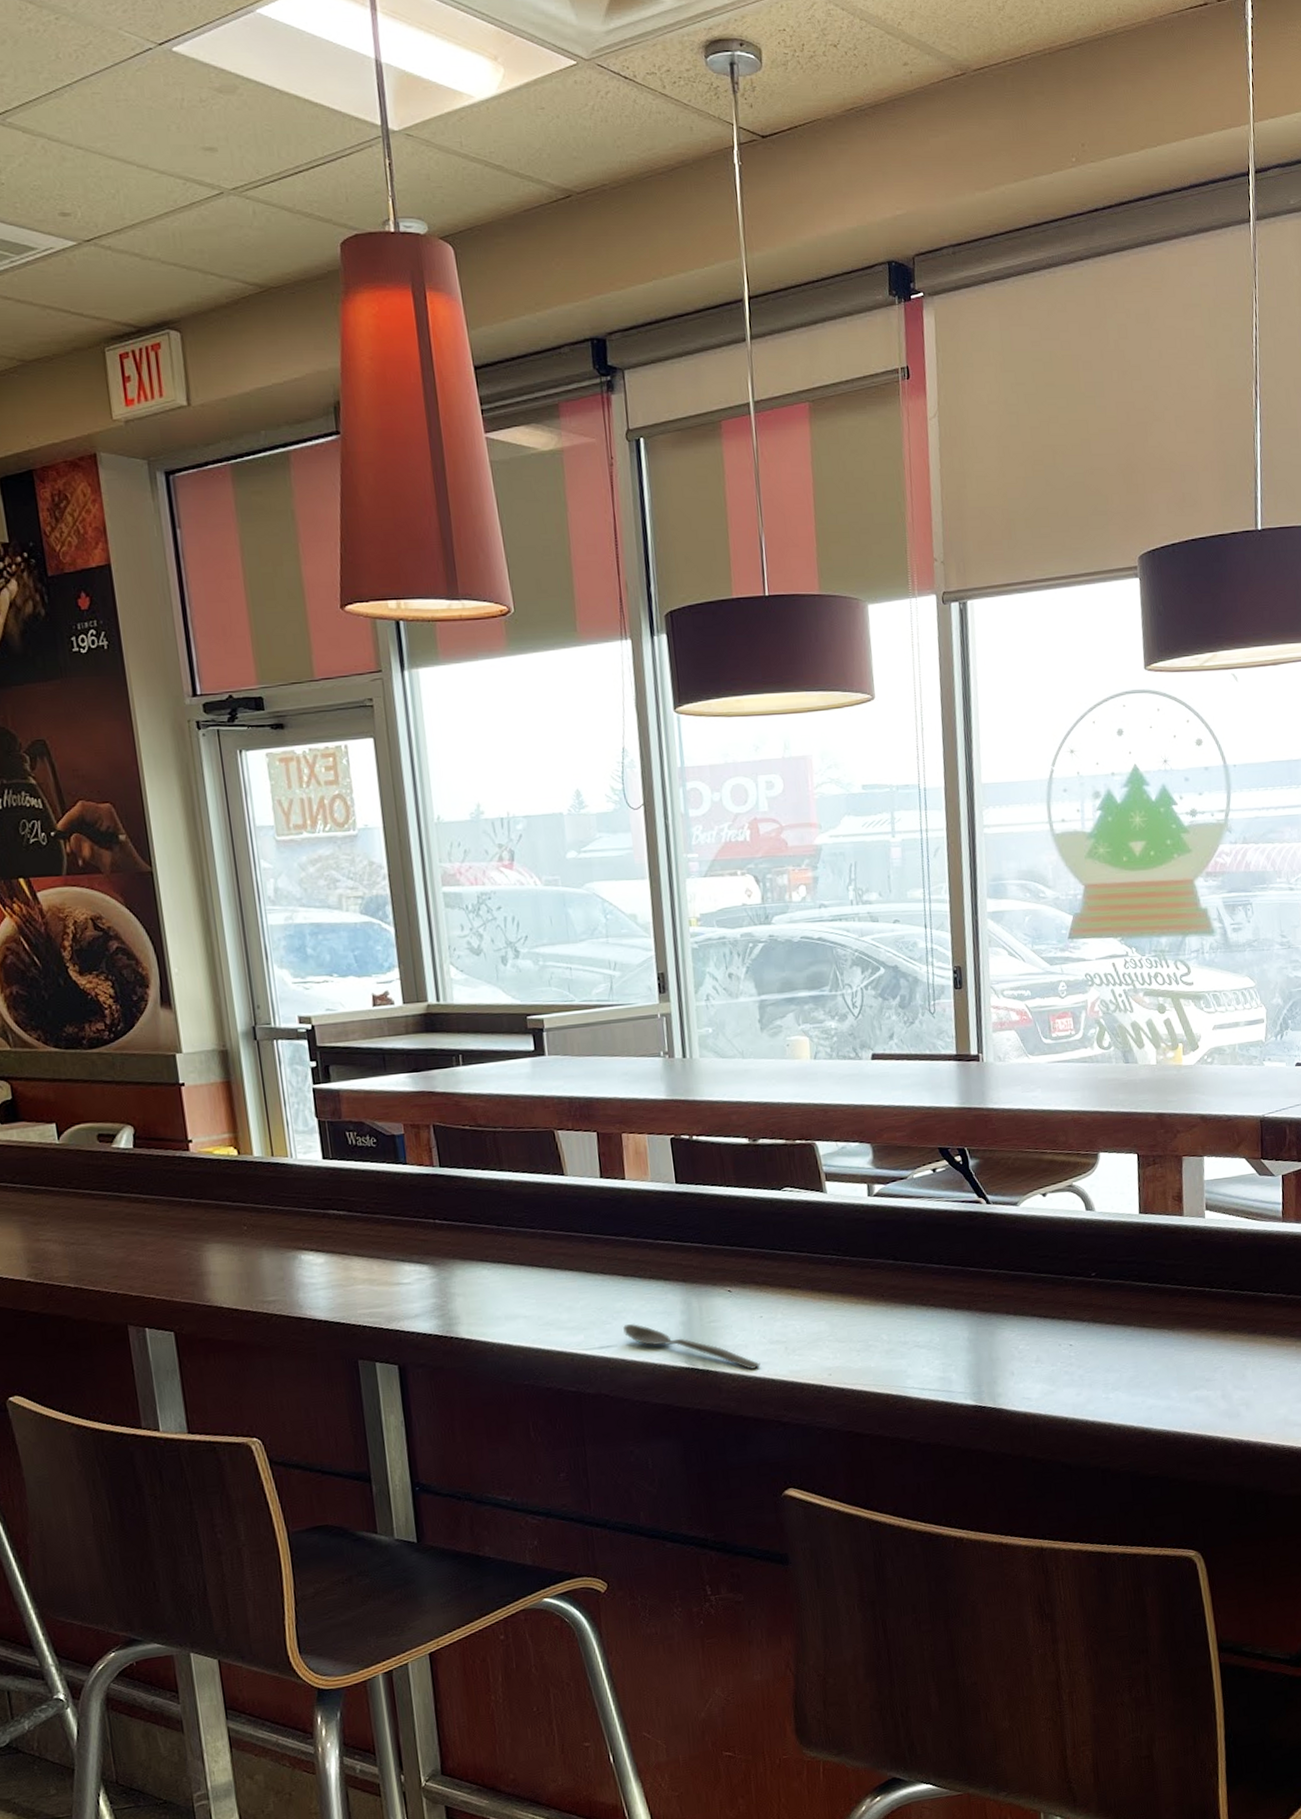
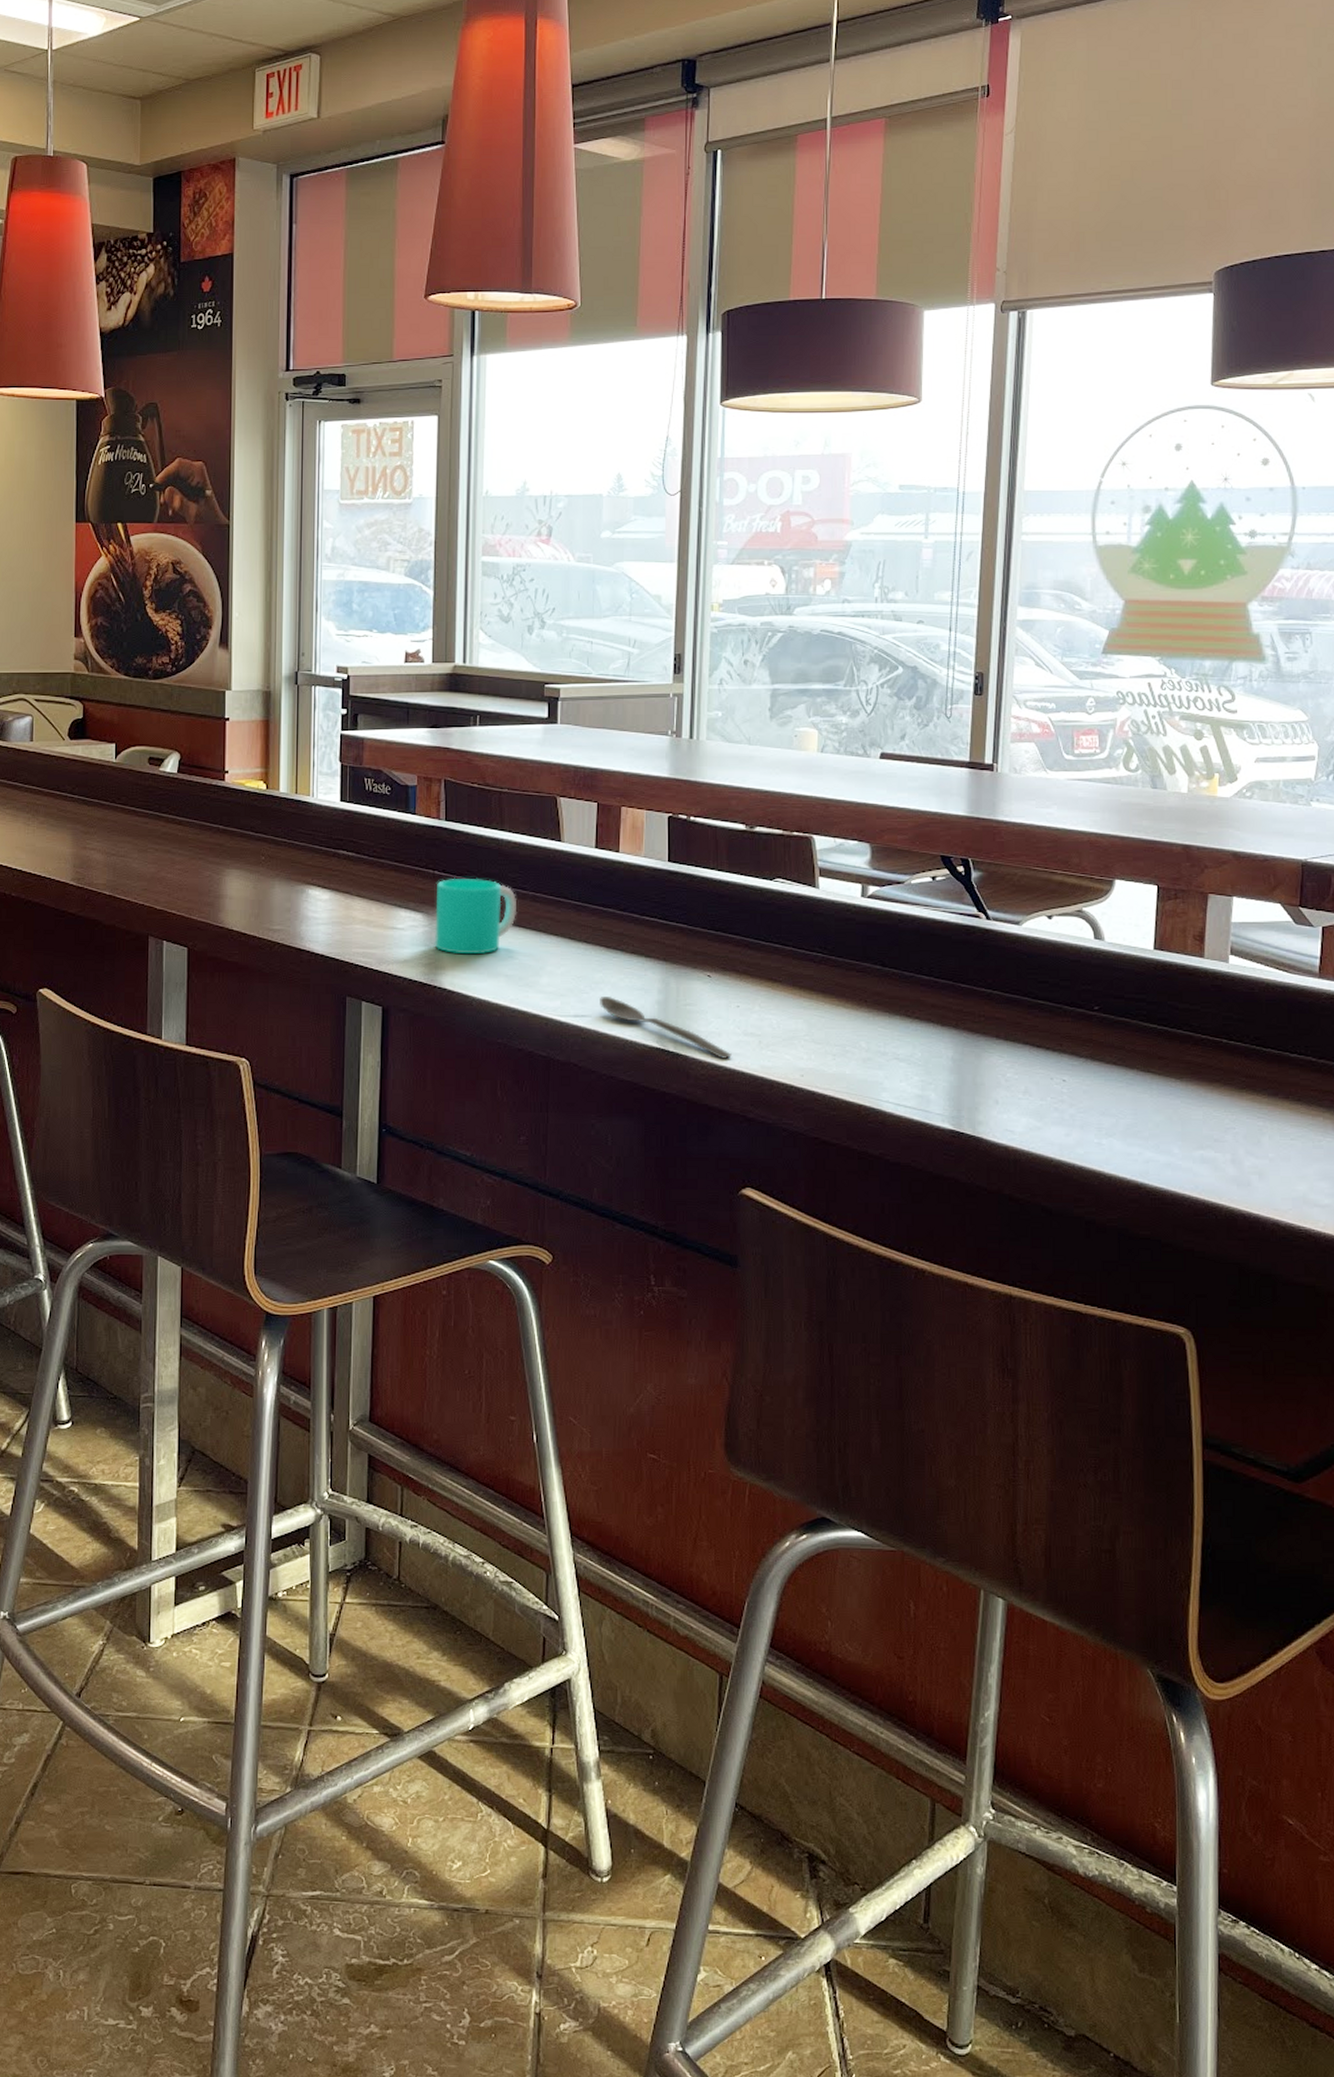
cup: none [439,1222,528,1302] -> present [434,877,517,955]

